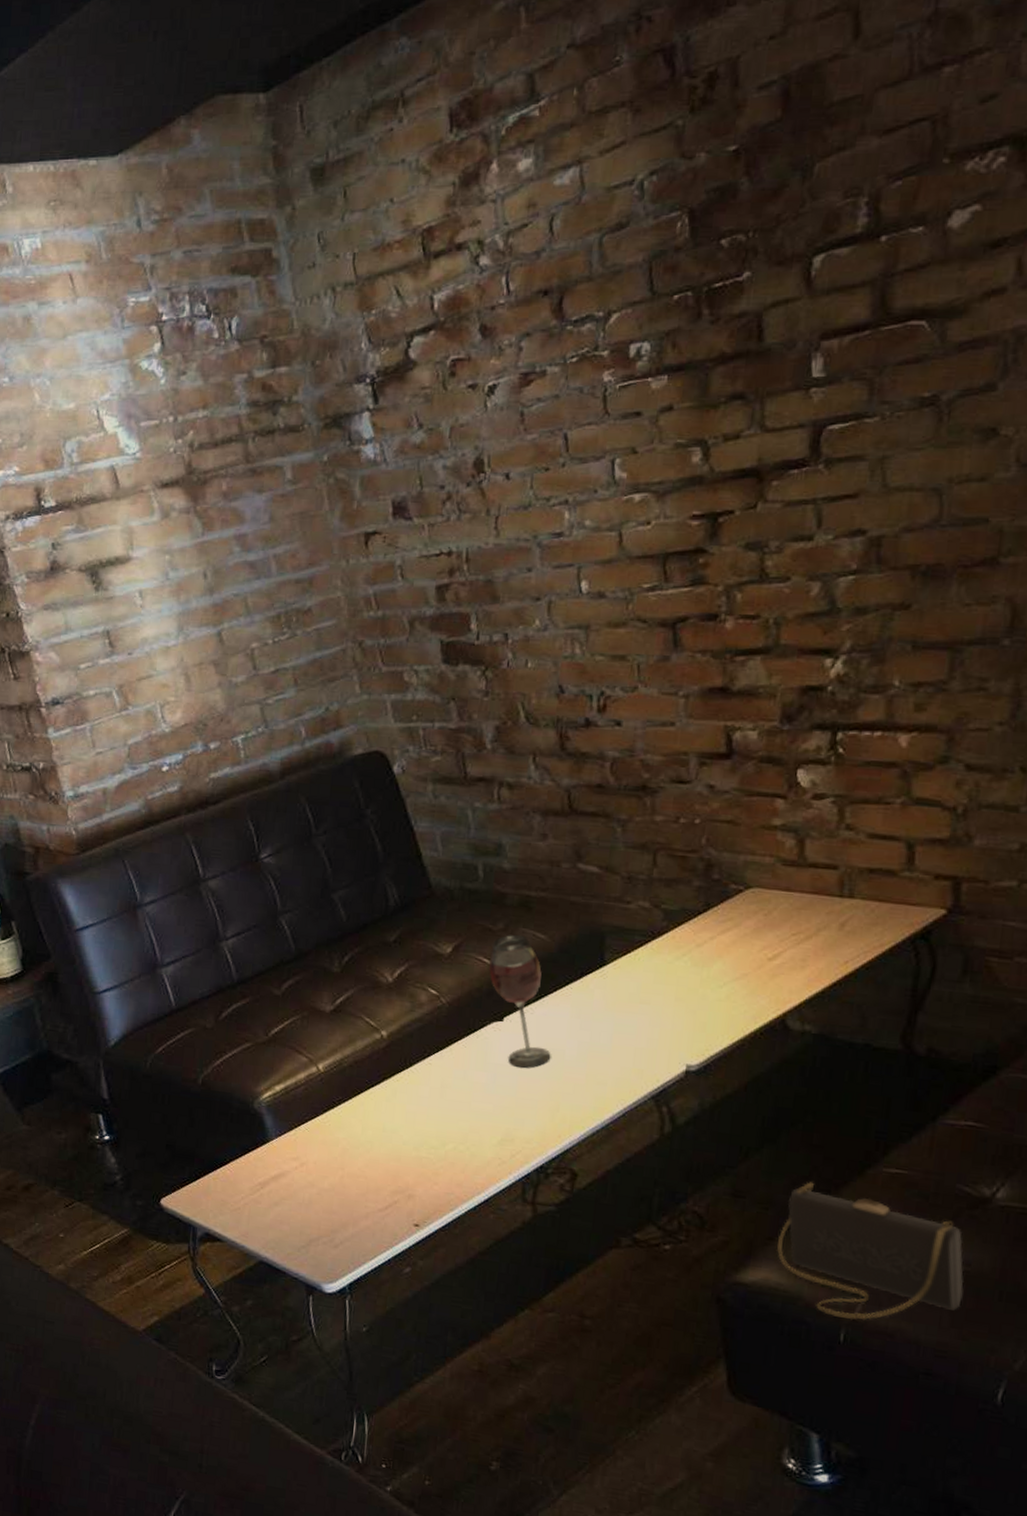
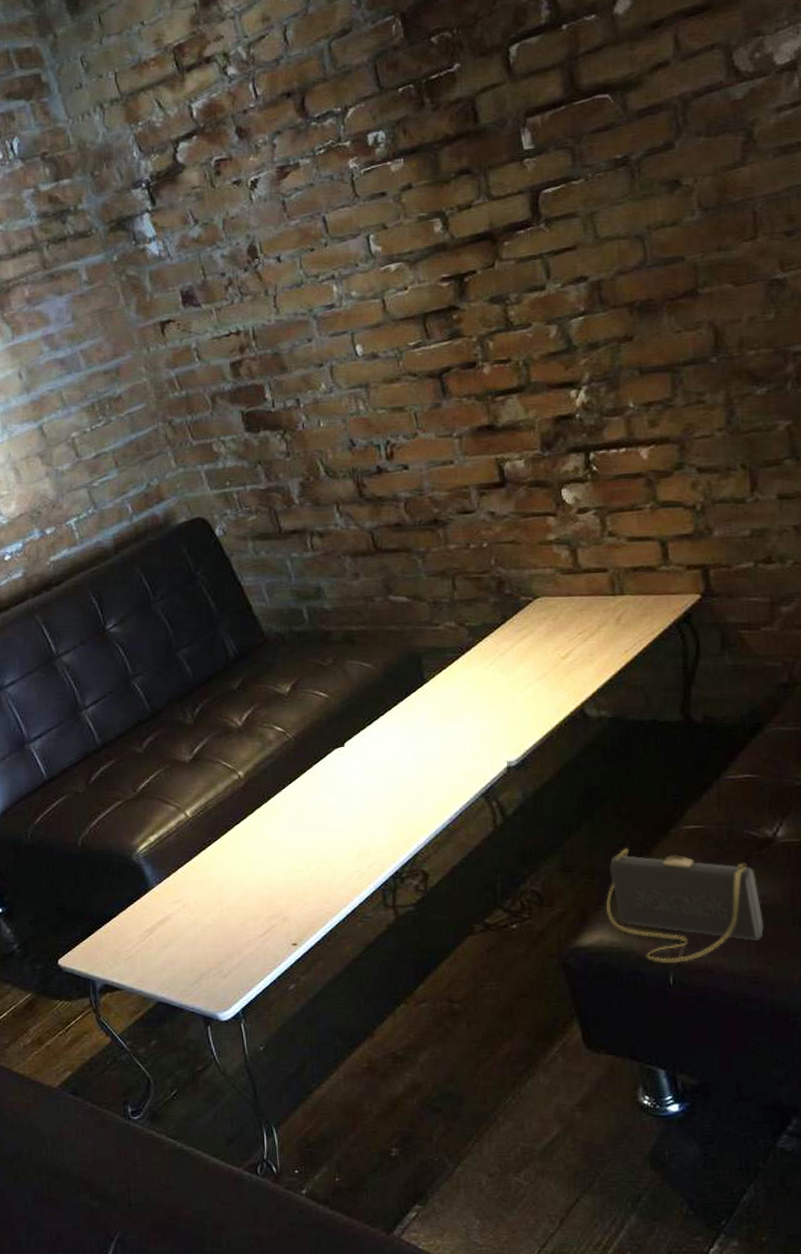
wineglass: present [489,934,551,1068] -> none [325,666,391,786]

